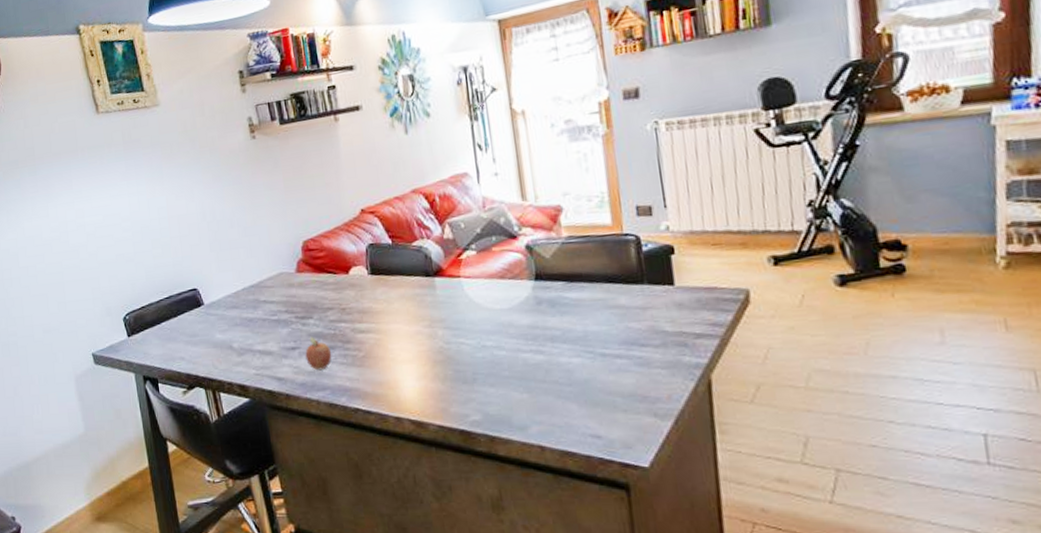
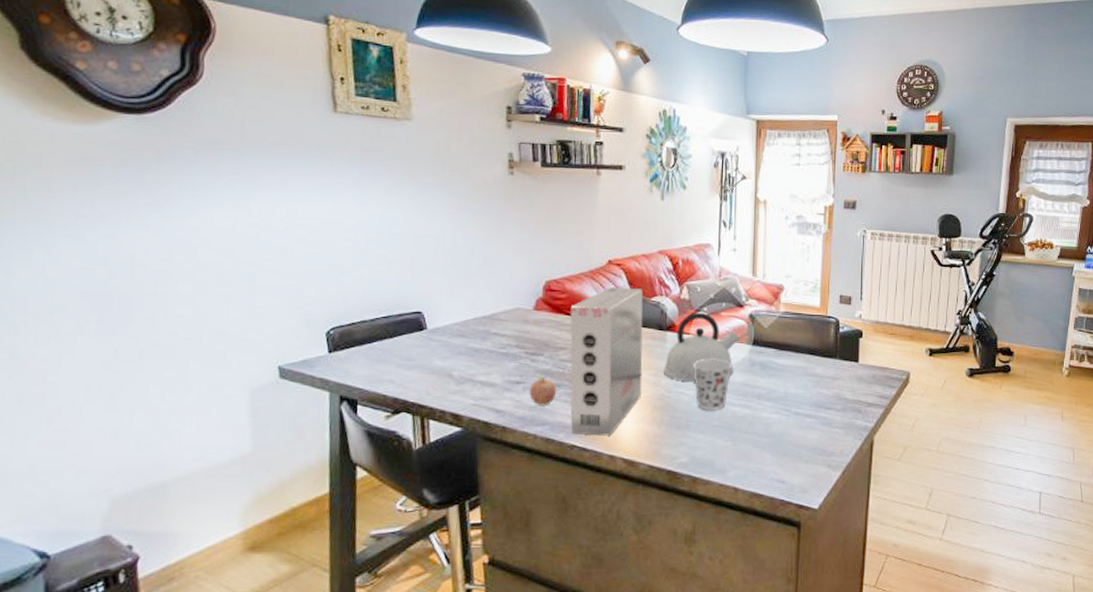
cereal box: none [331,234,419,398] -> present [570,288,643,436]
kettle: none [438,250,519,331] -> present [663,312,740,383]
cup: none [469,300,515,361] -> present [692,358,732,411]

